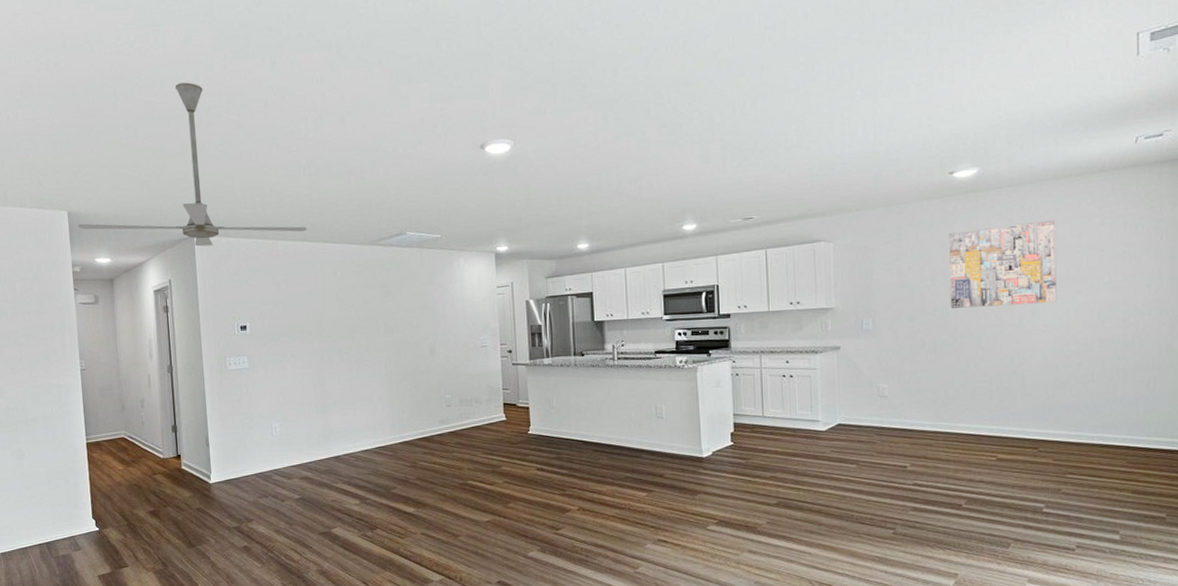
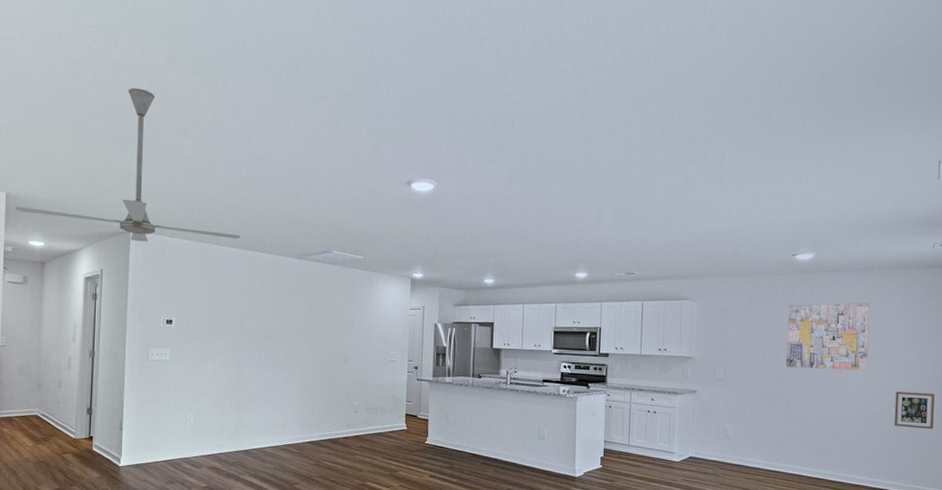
picture frame: none [1097,321,1151,367] -> present [894,391,935,430]

